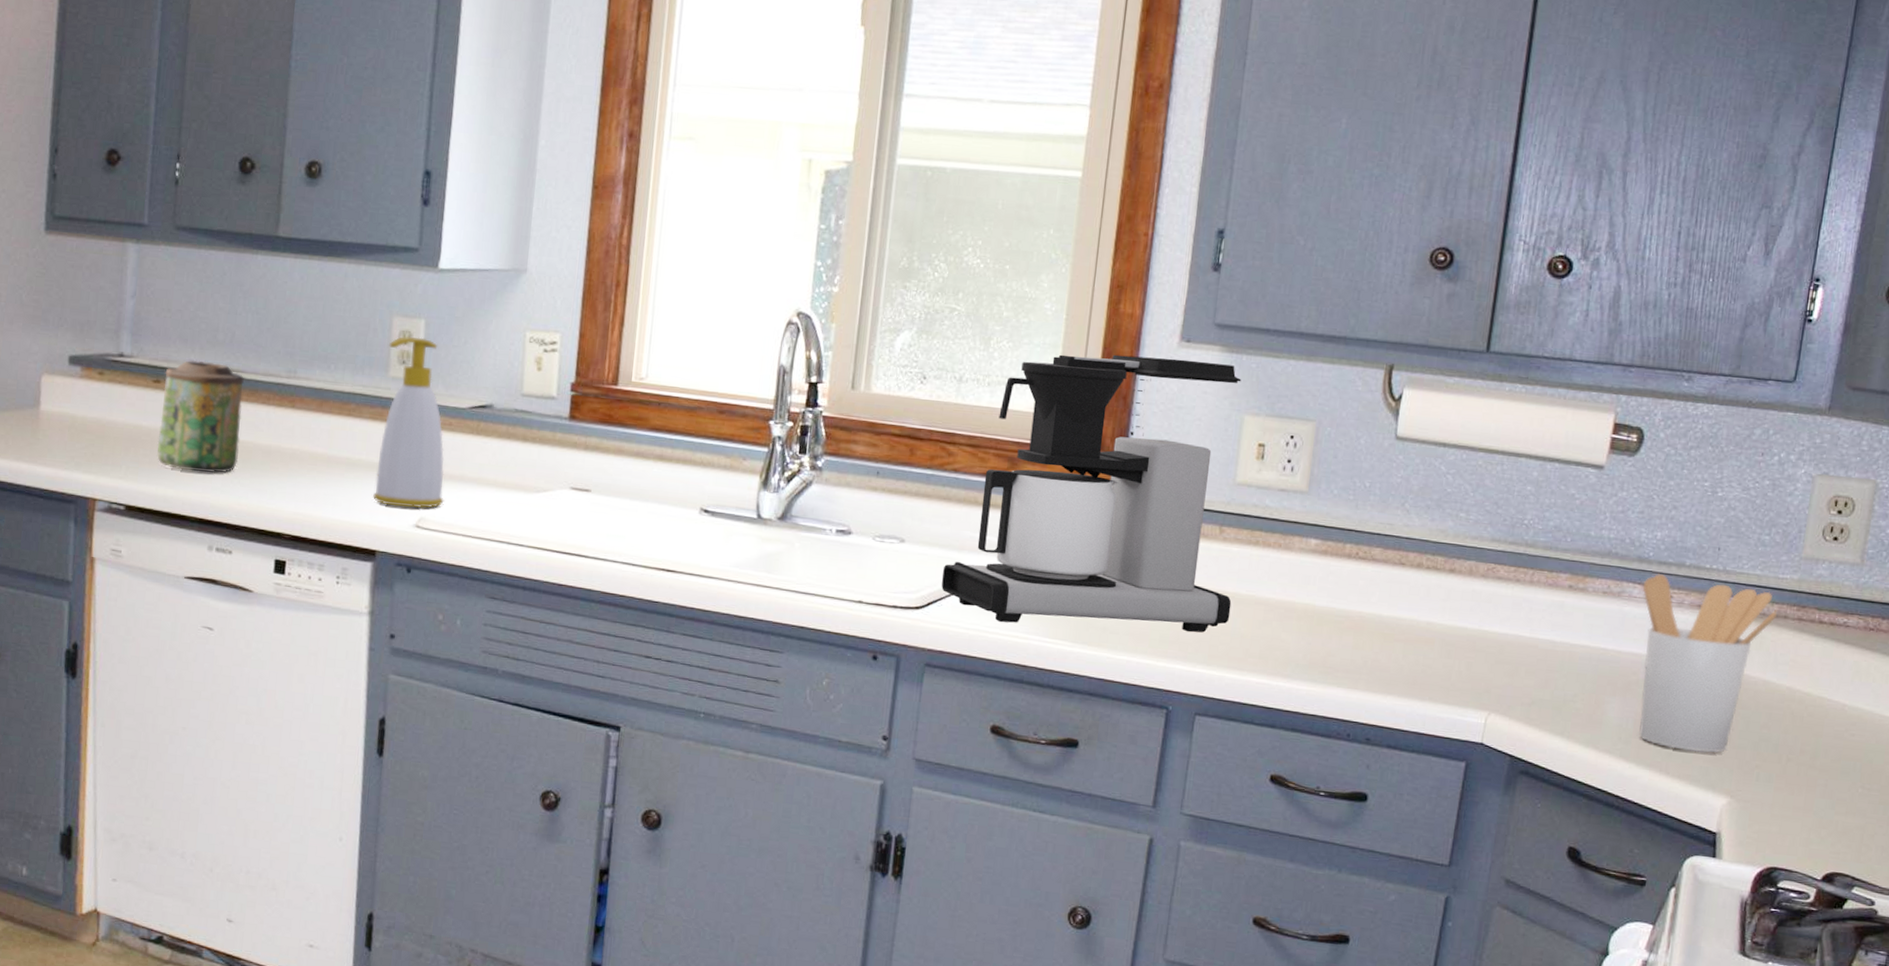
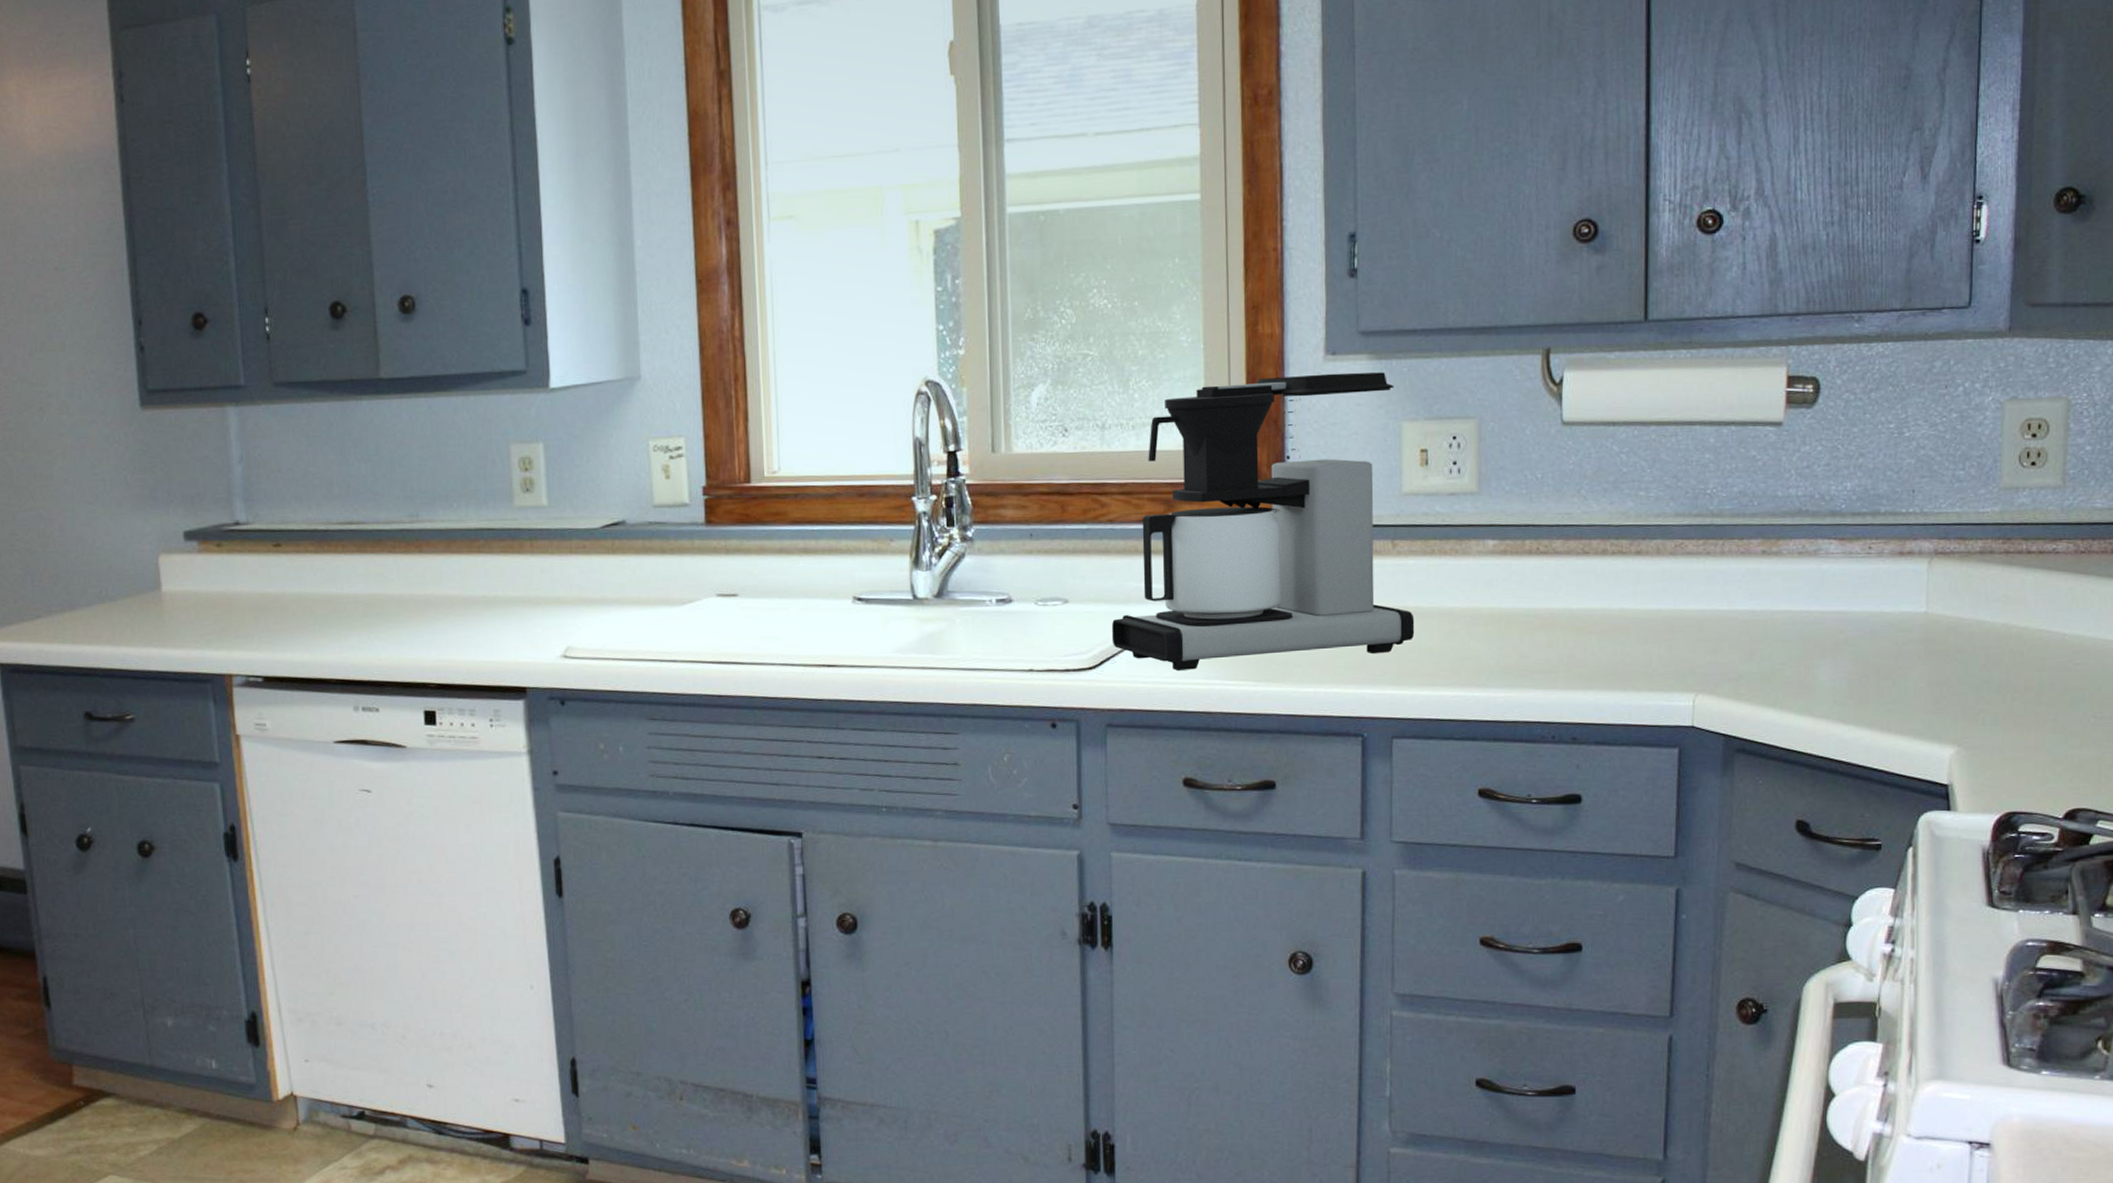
canister: present [157,360,244,474] -> none [284,517,371,632]
soap bottle: present [373,336,445,508] -> none [510,461,589,639]
utensil holder: present [1639,574,1778,753] -> none [1840,526,1983,704]

